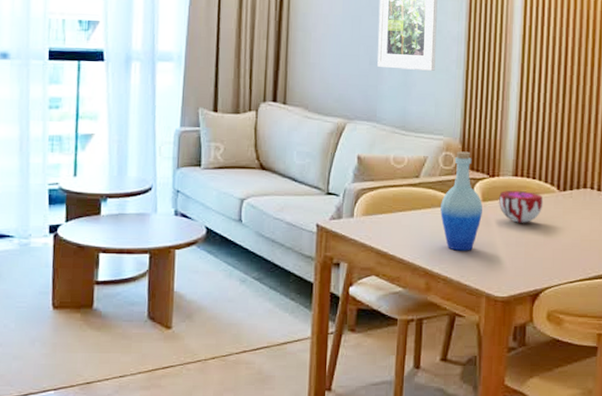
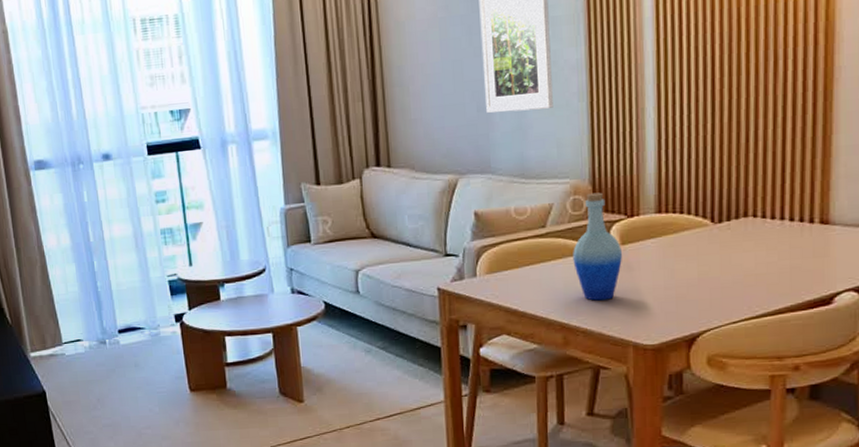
decorative bowl: present [499,191,543,223] -> none [641,228,695,264]

